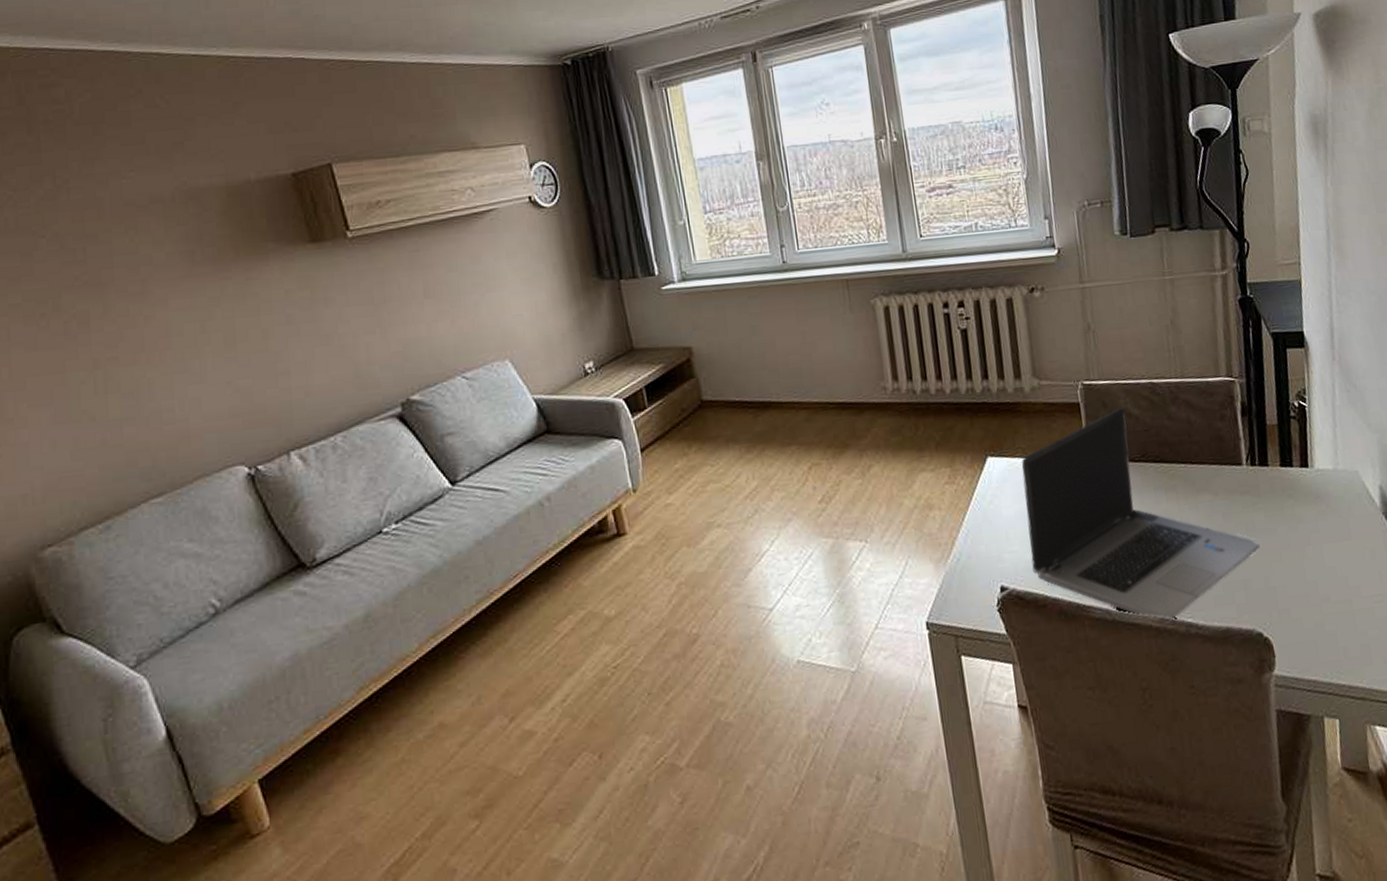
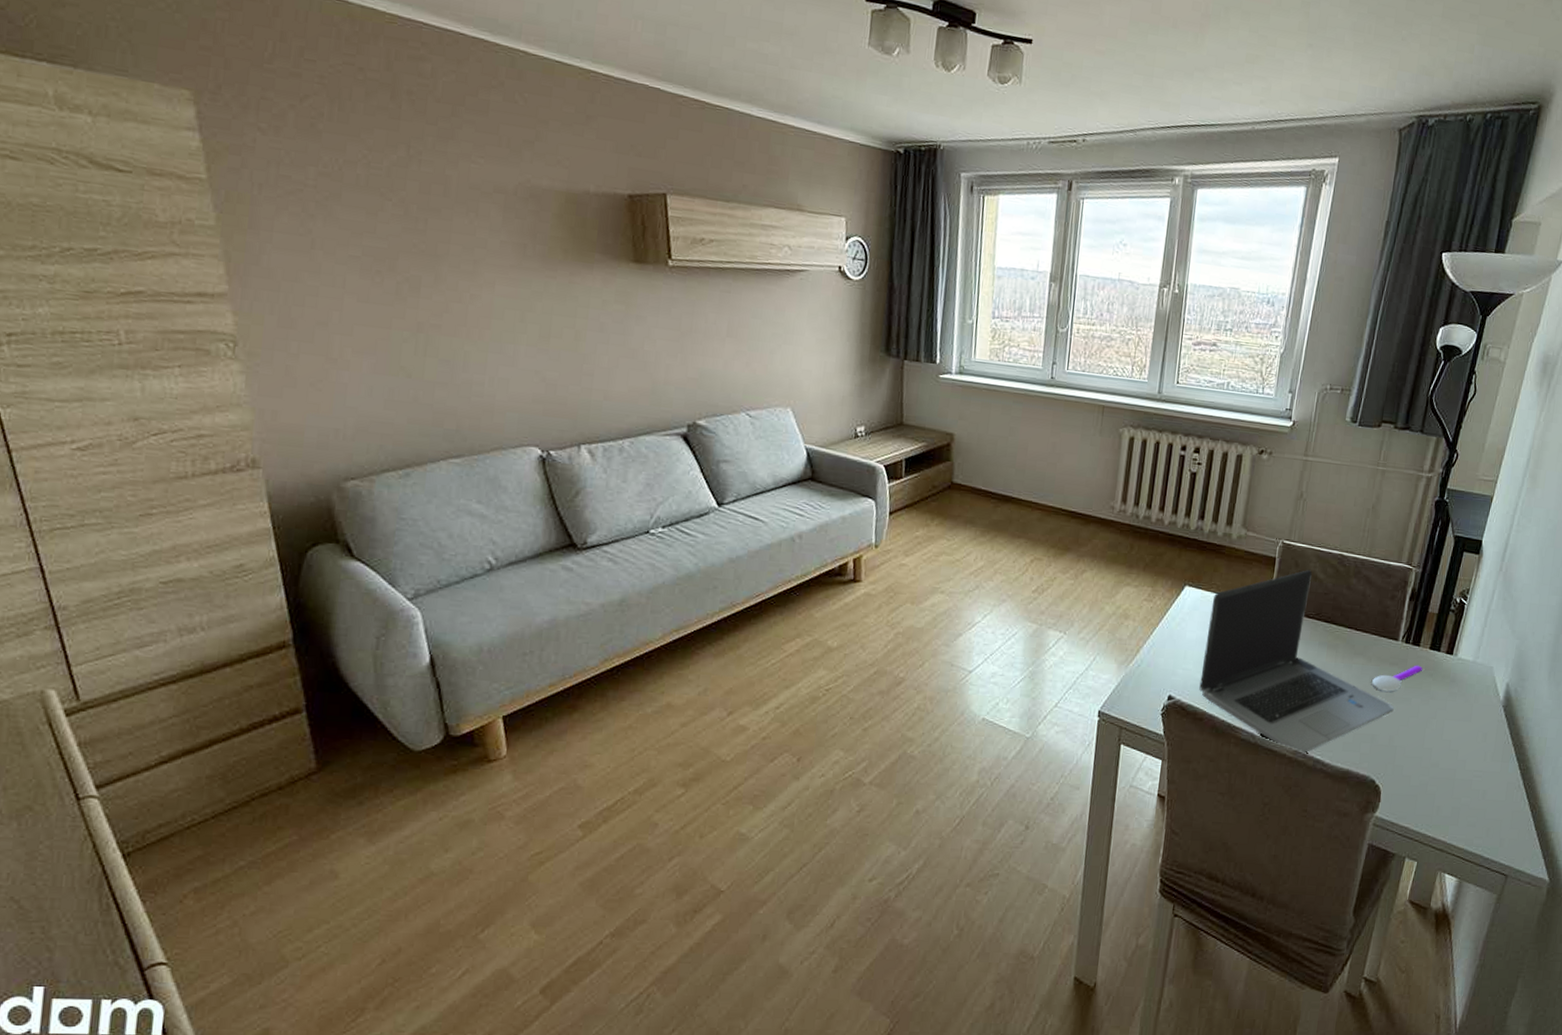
spoon: none [1226,487,1279,527] -> present [1372,665,1422,692]

